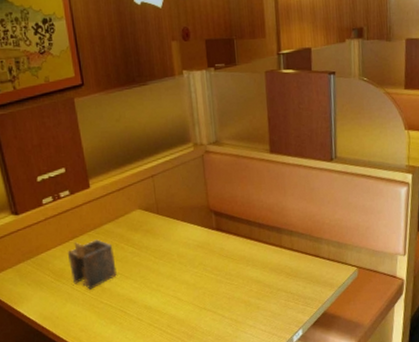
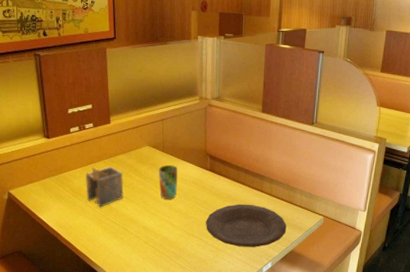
cup: none [154,229,180,271] -> present [158,165,178,200]
plate: none [219,263,316,316] -> present [206,204,287,247]

